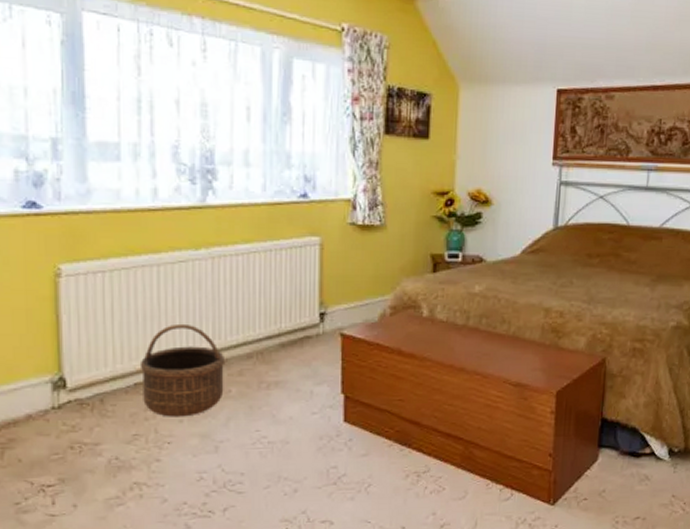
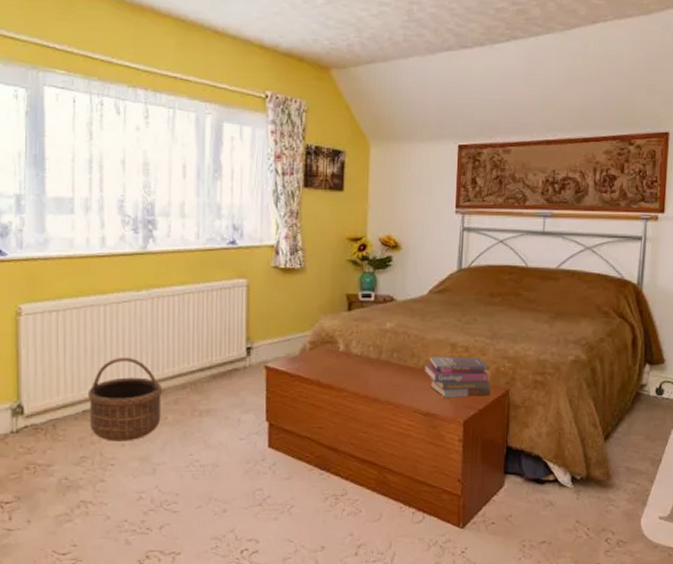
books: none [515,323,587,367] -> present [425,357,491,398]

